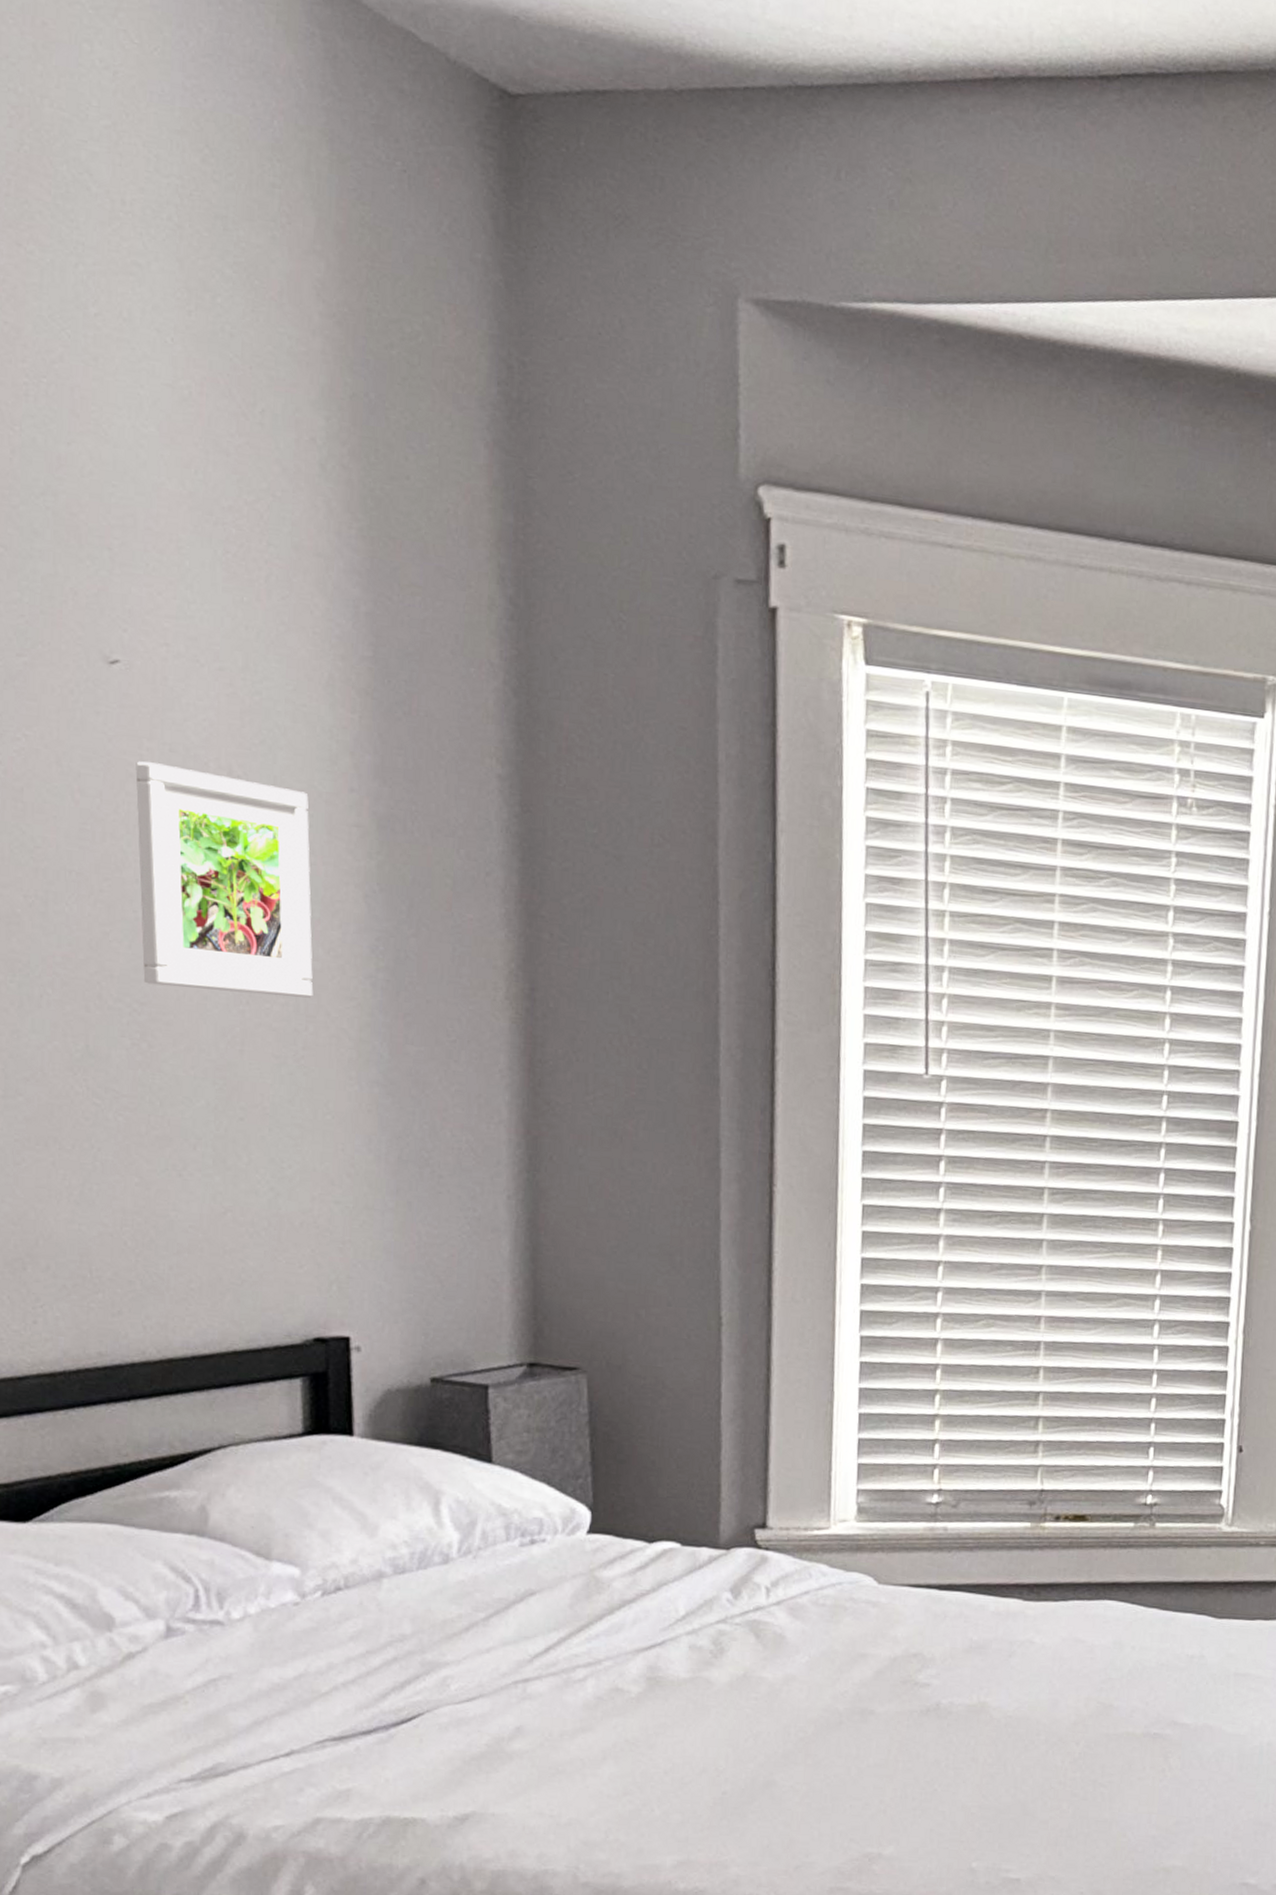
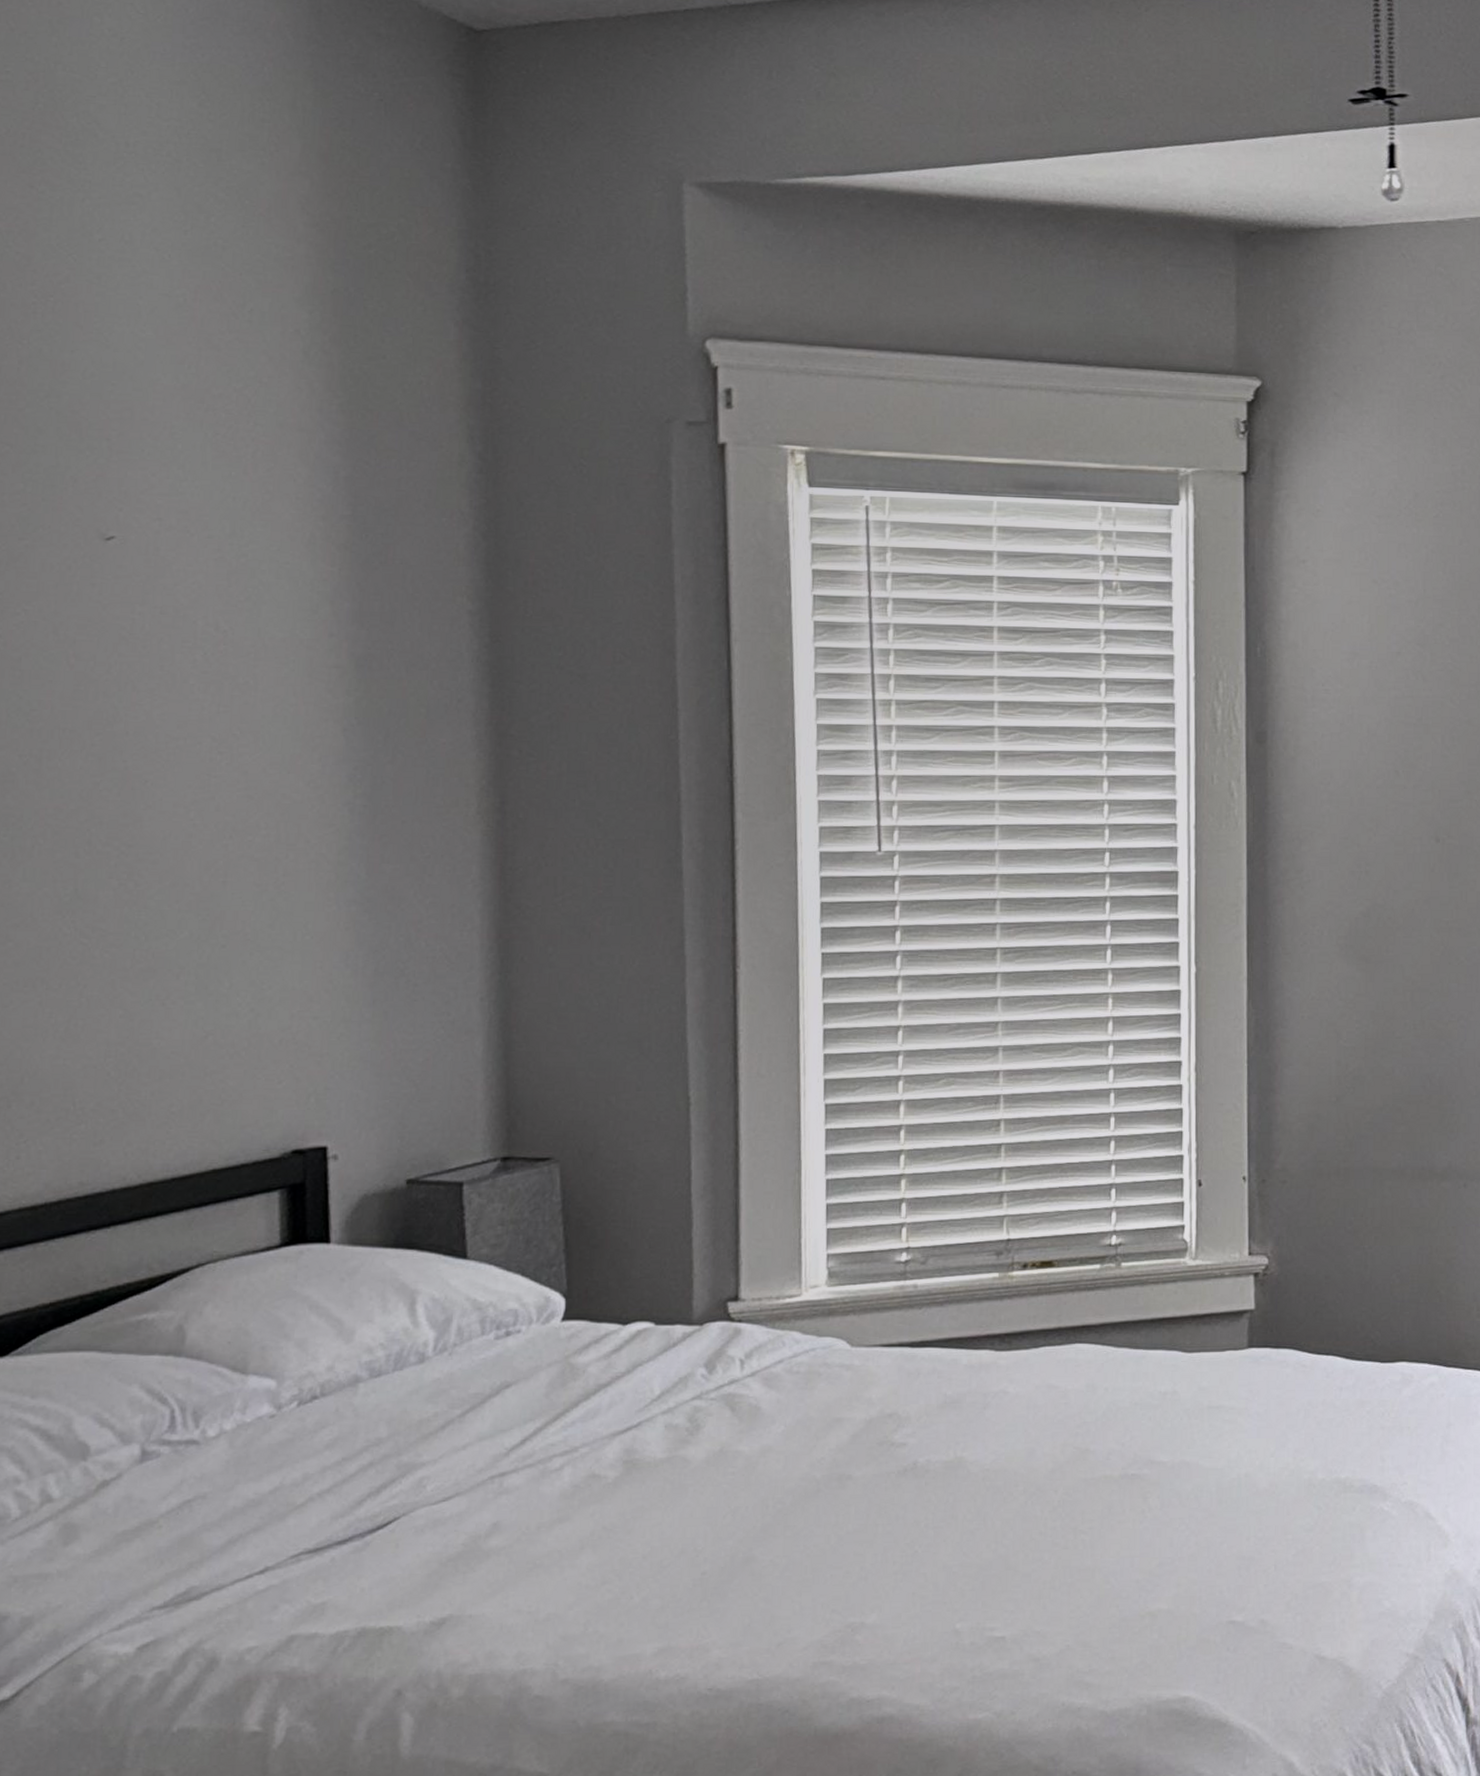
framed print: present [135,761,314,998] -> none [128,625,294,828]

